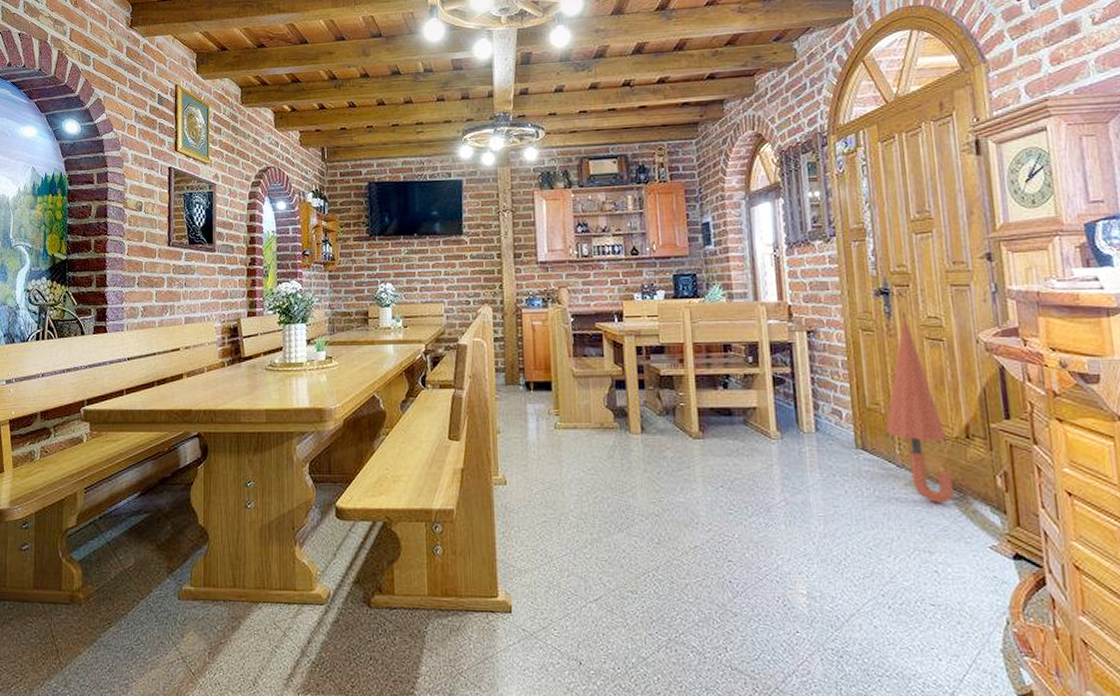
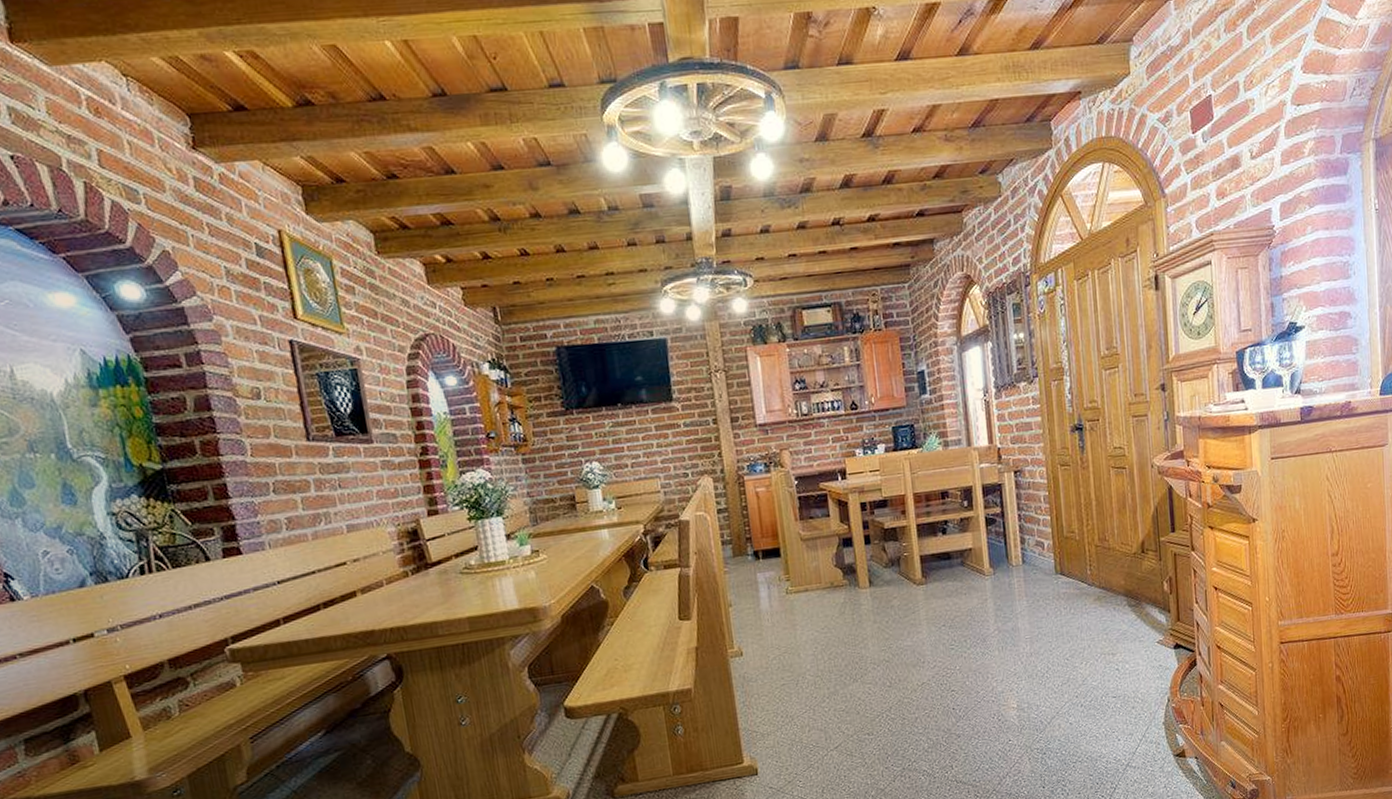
umbrella: present [885,311,954,503] -> none [1079,444,1132,612]

